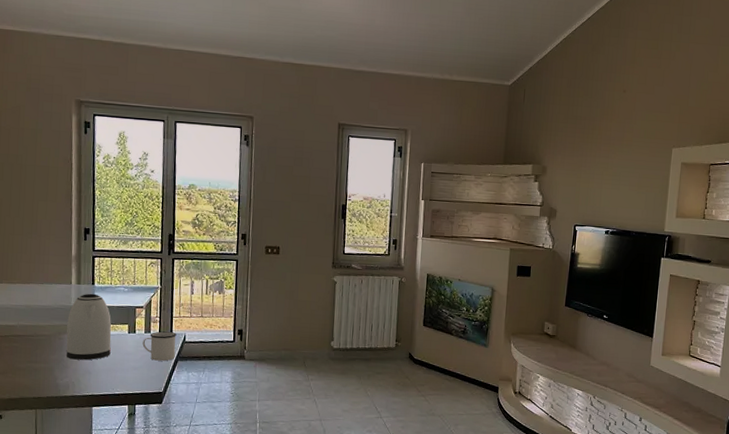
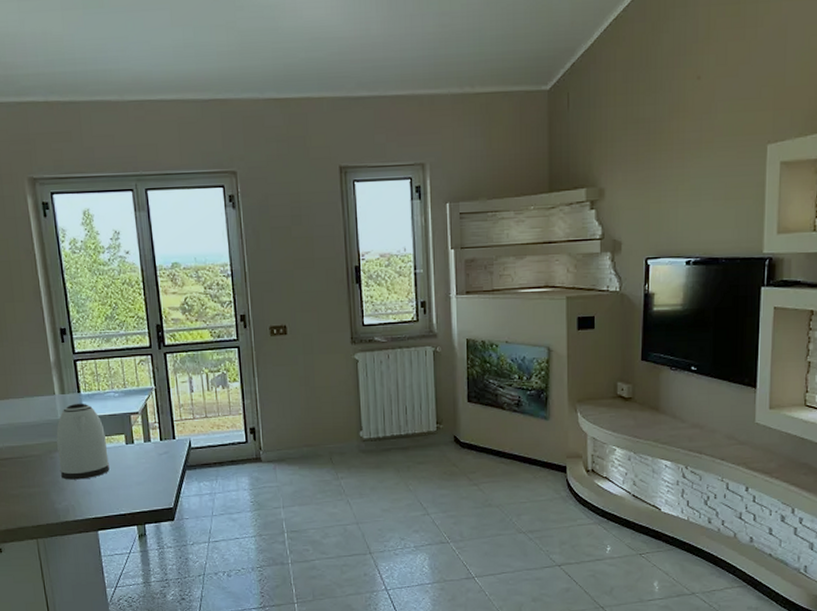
mug: present [142,331,177,361] -> none [143,438,182,473]

